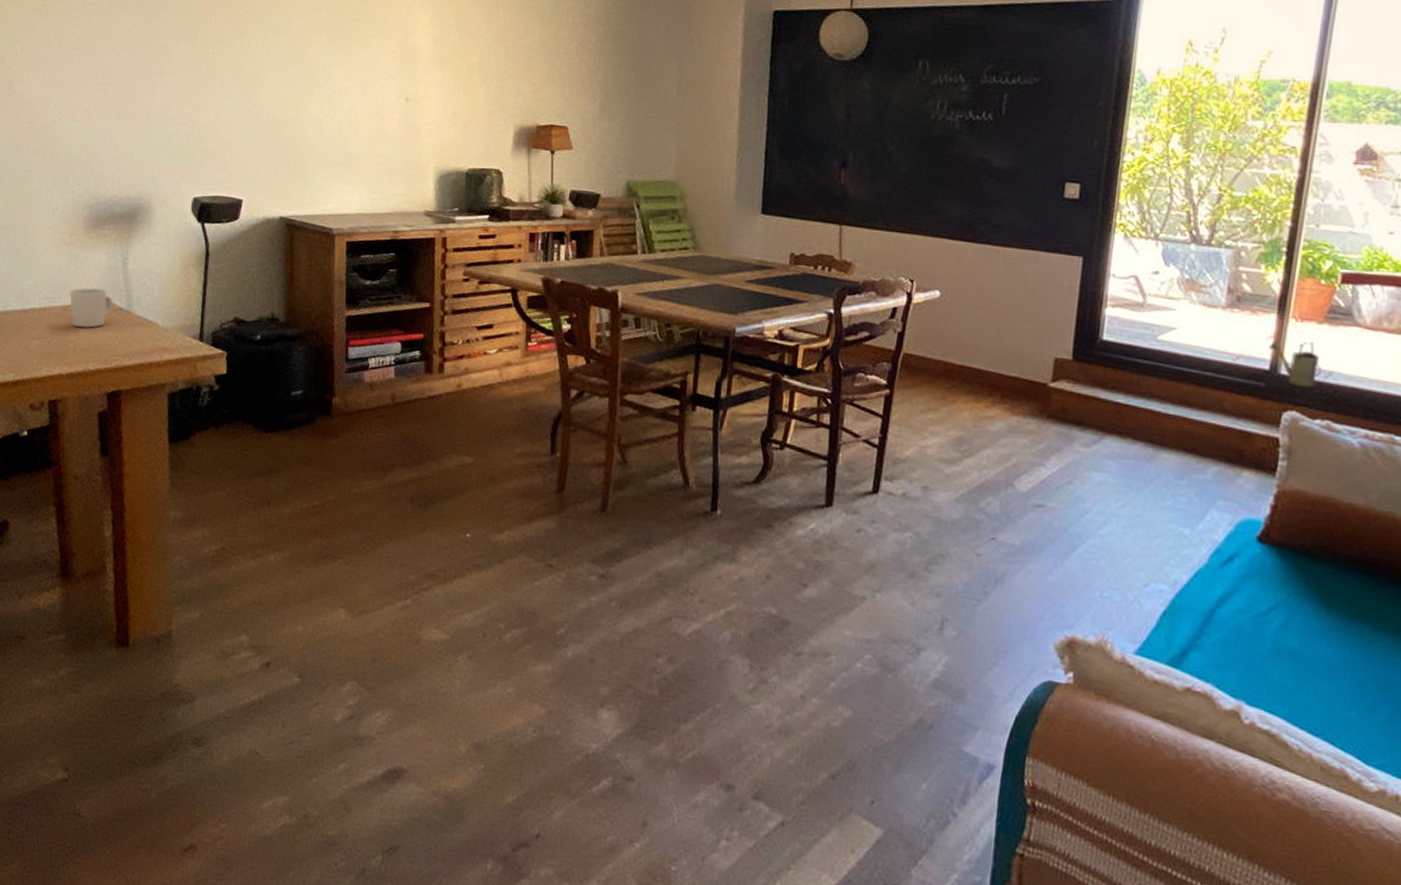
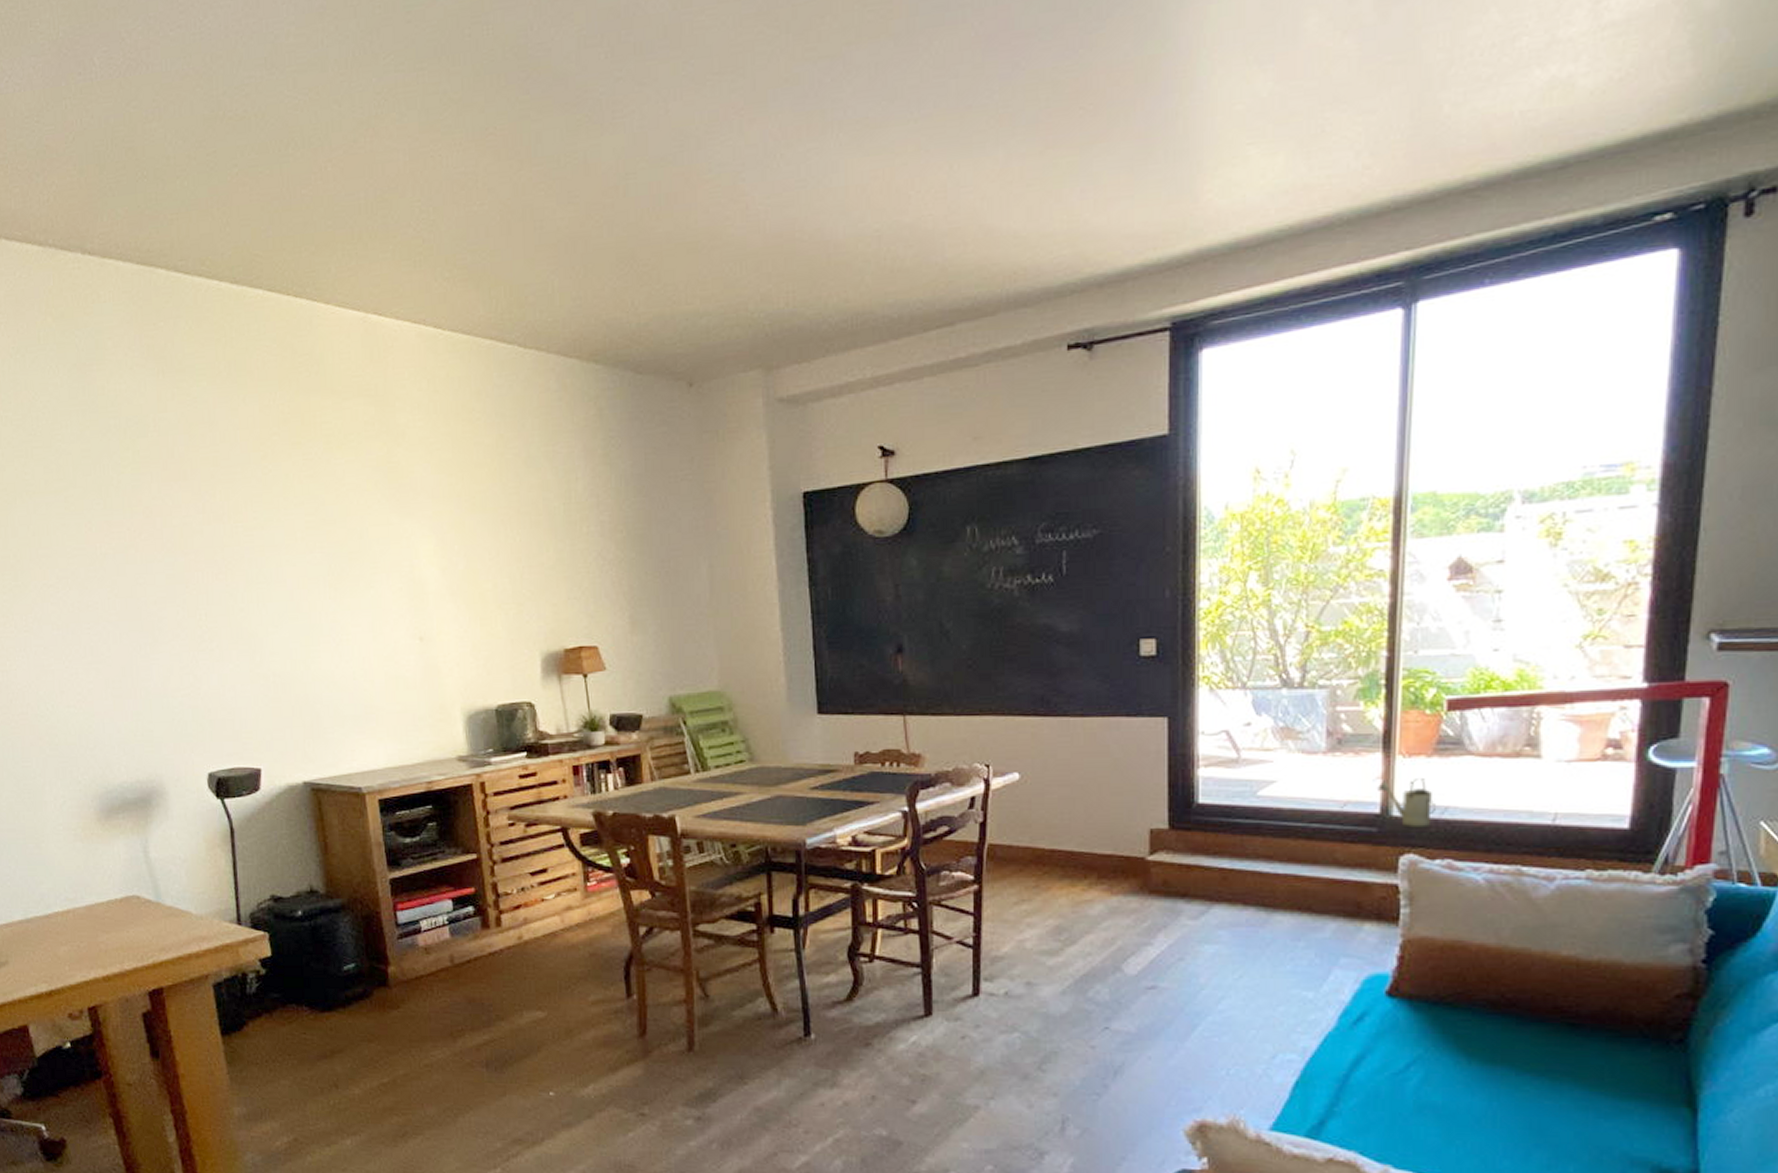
mug: present [69,287,114,328] -> none [92,882,141,927]

